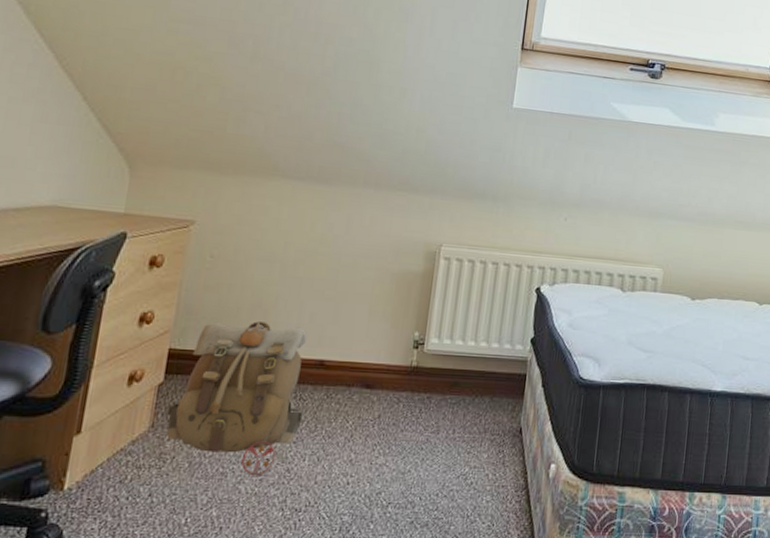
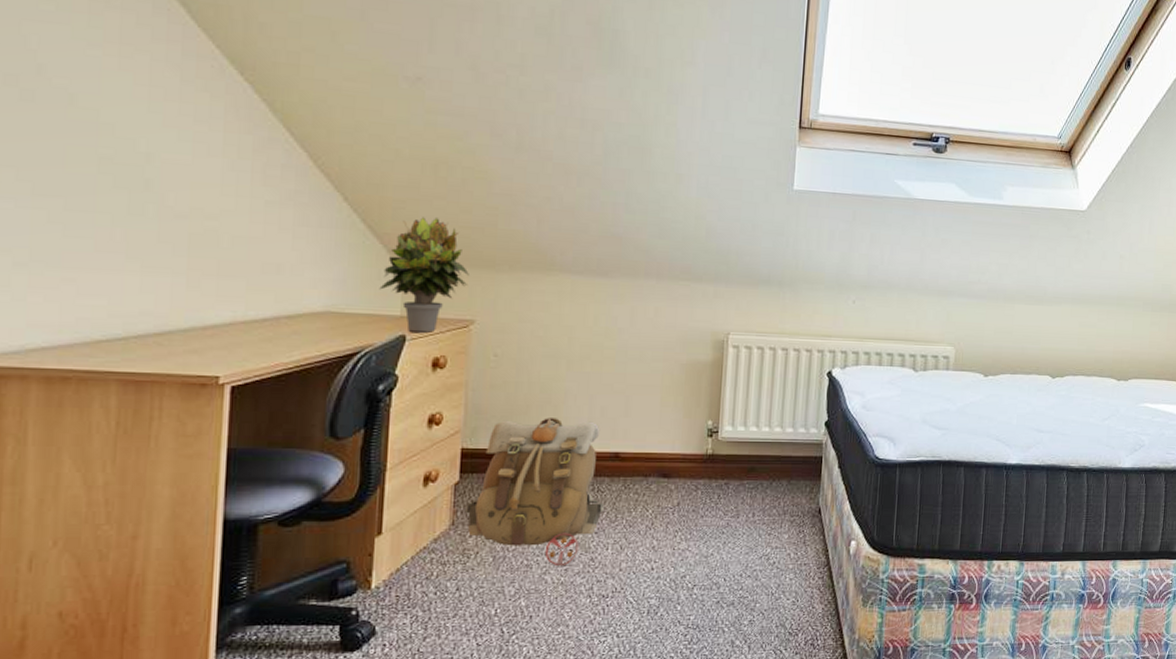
potted plant: none [107,119,195,231] -> present [379,217,469,333]

